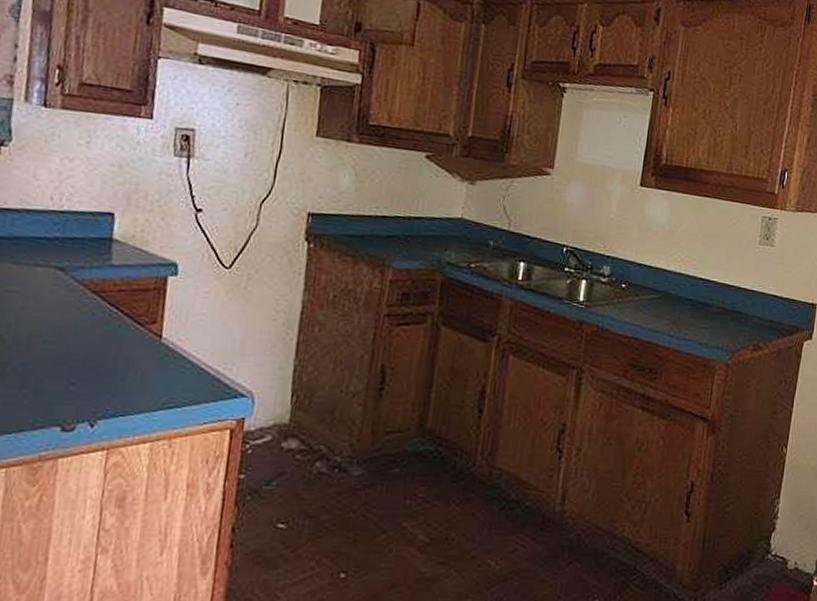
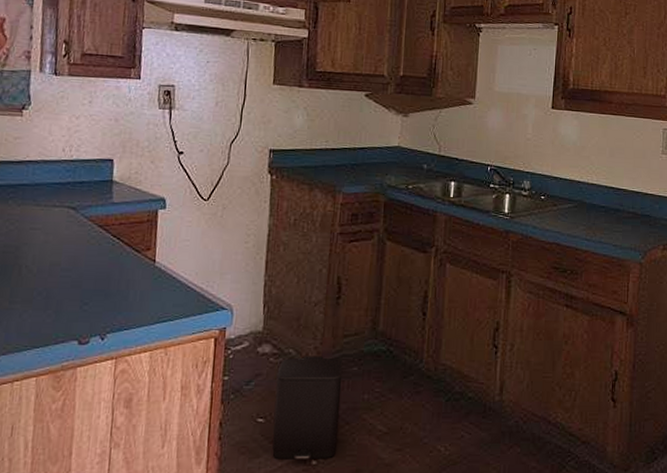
pedal bin: none [294,454,383,572] -> present [272,356,343,460]

